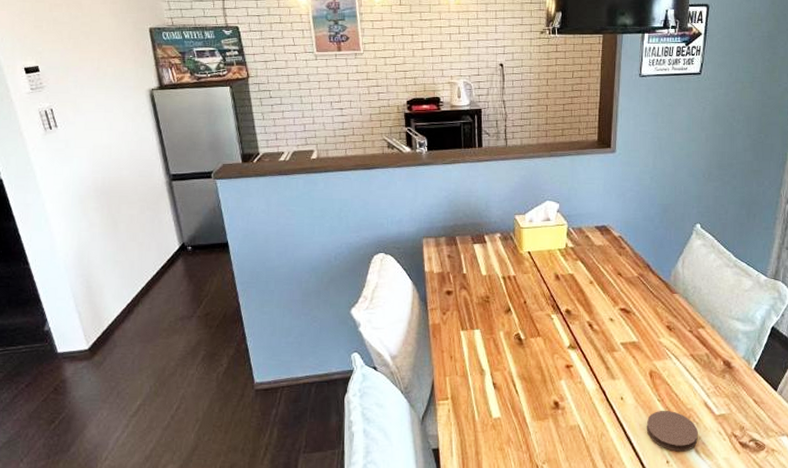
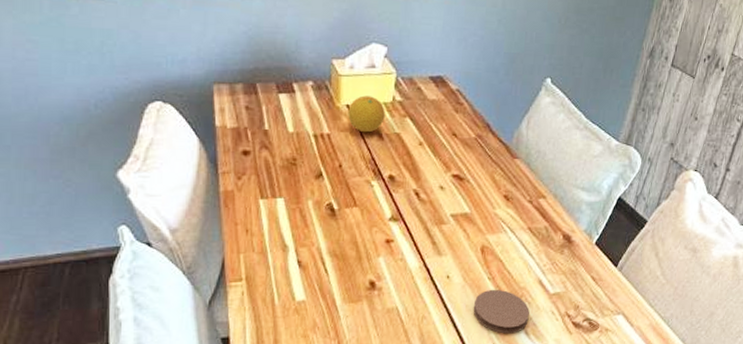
fruit: none [529,244,560,274] -> present [348,95,385,133]

